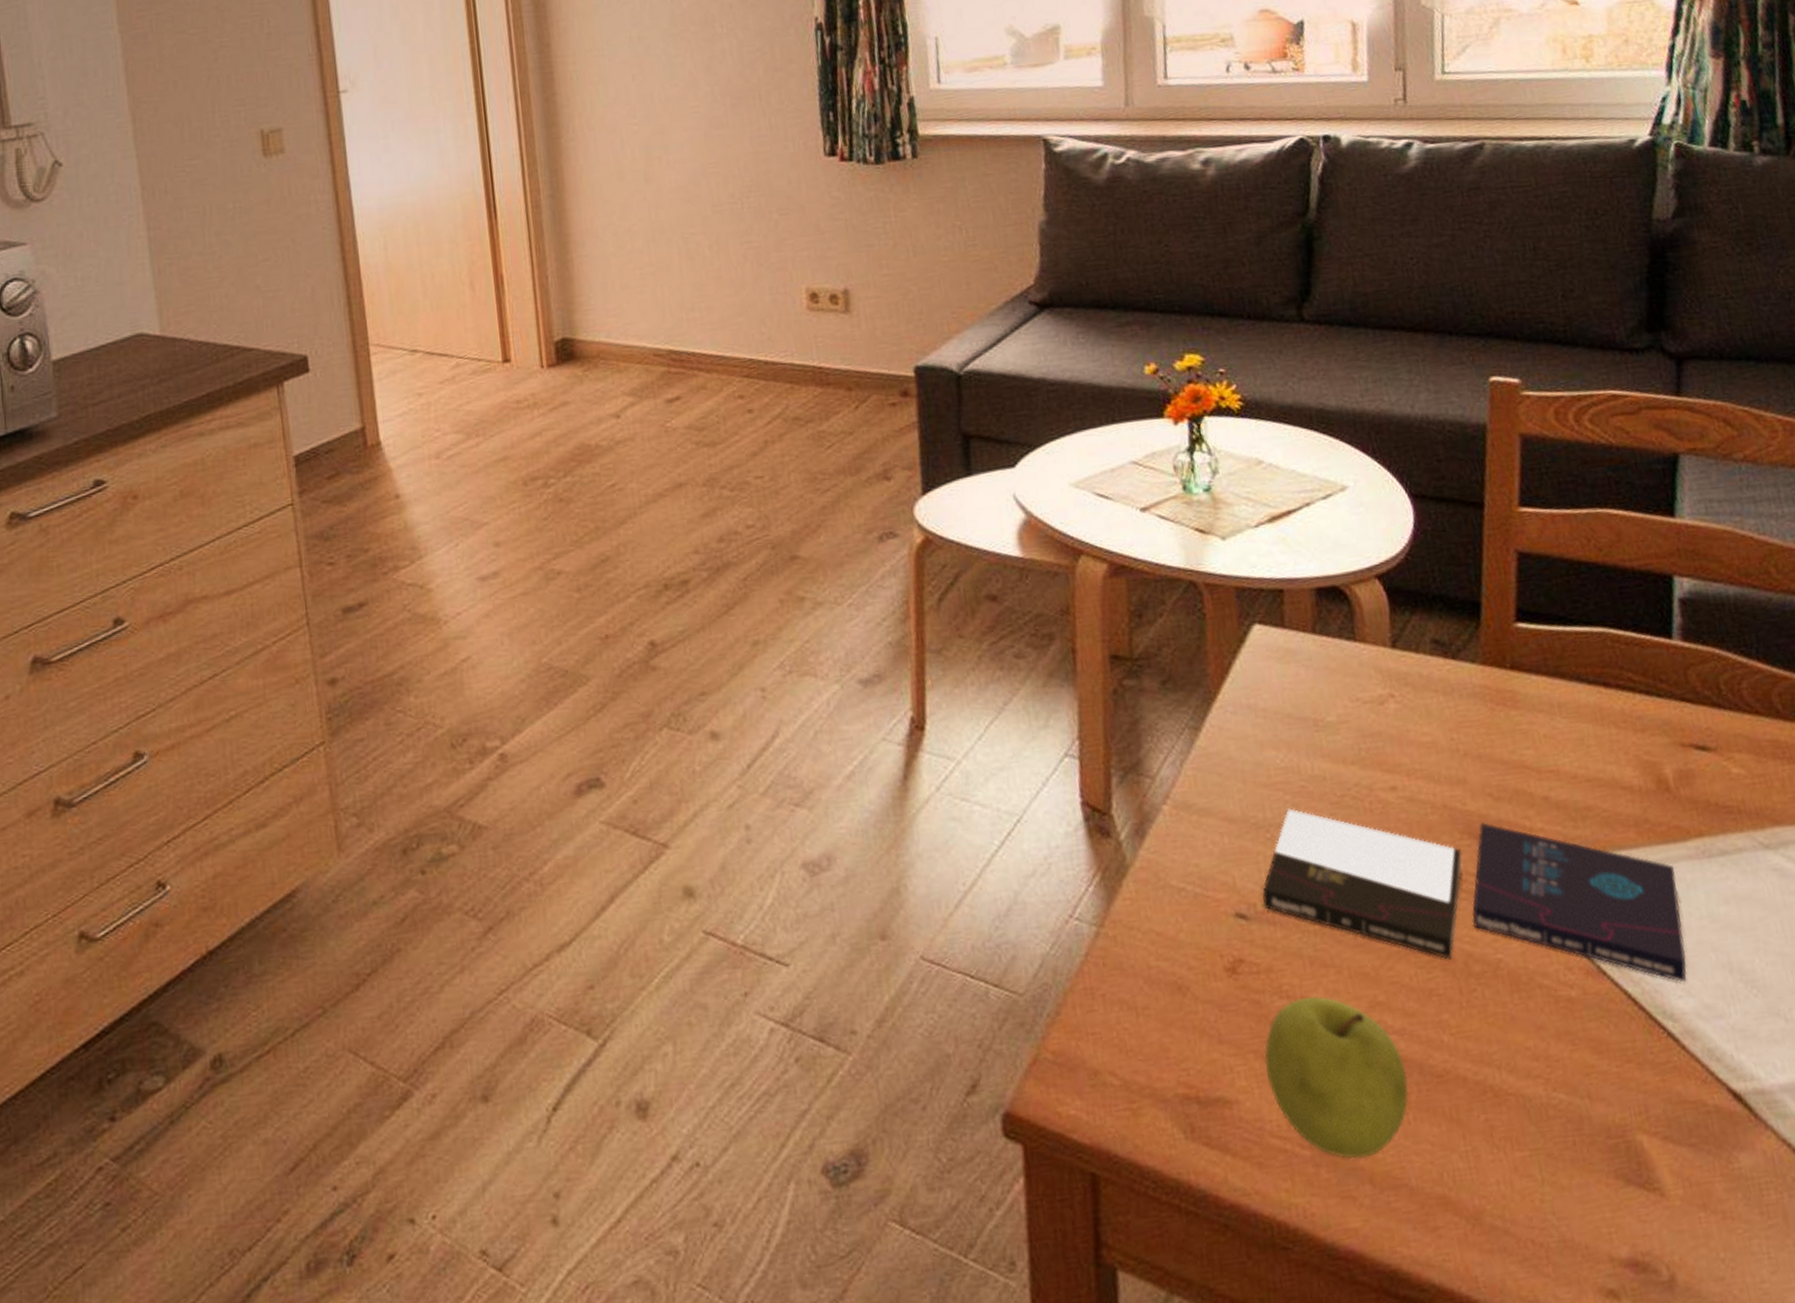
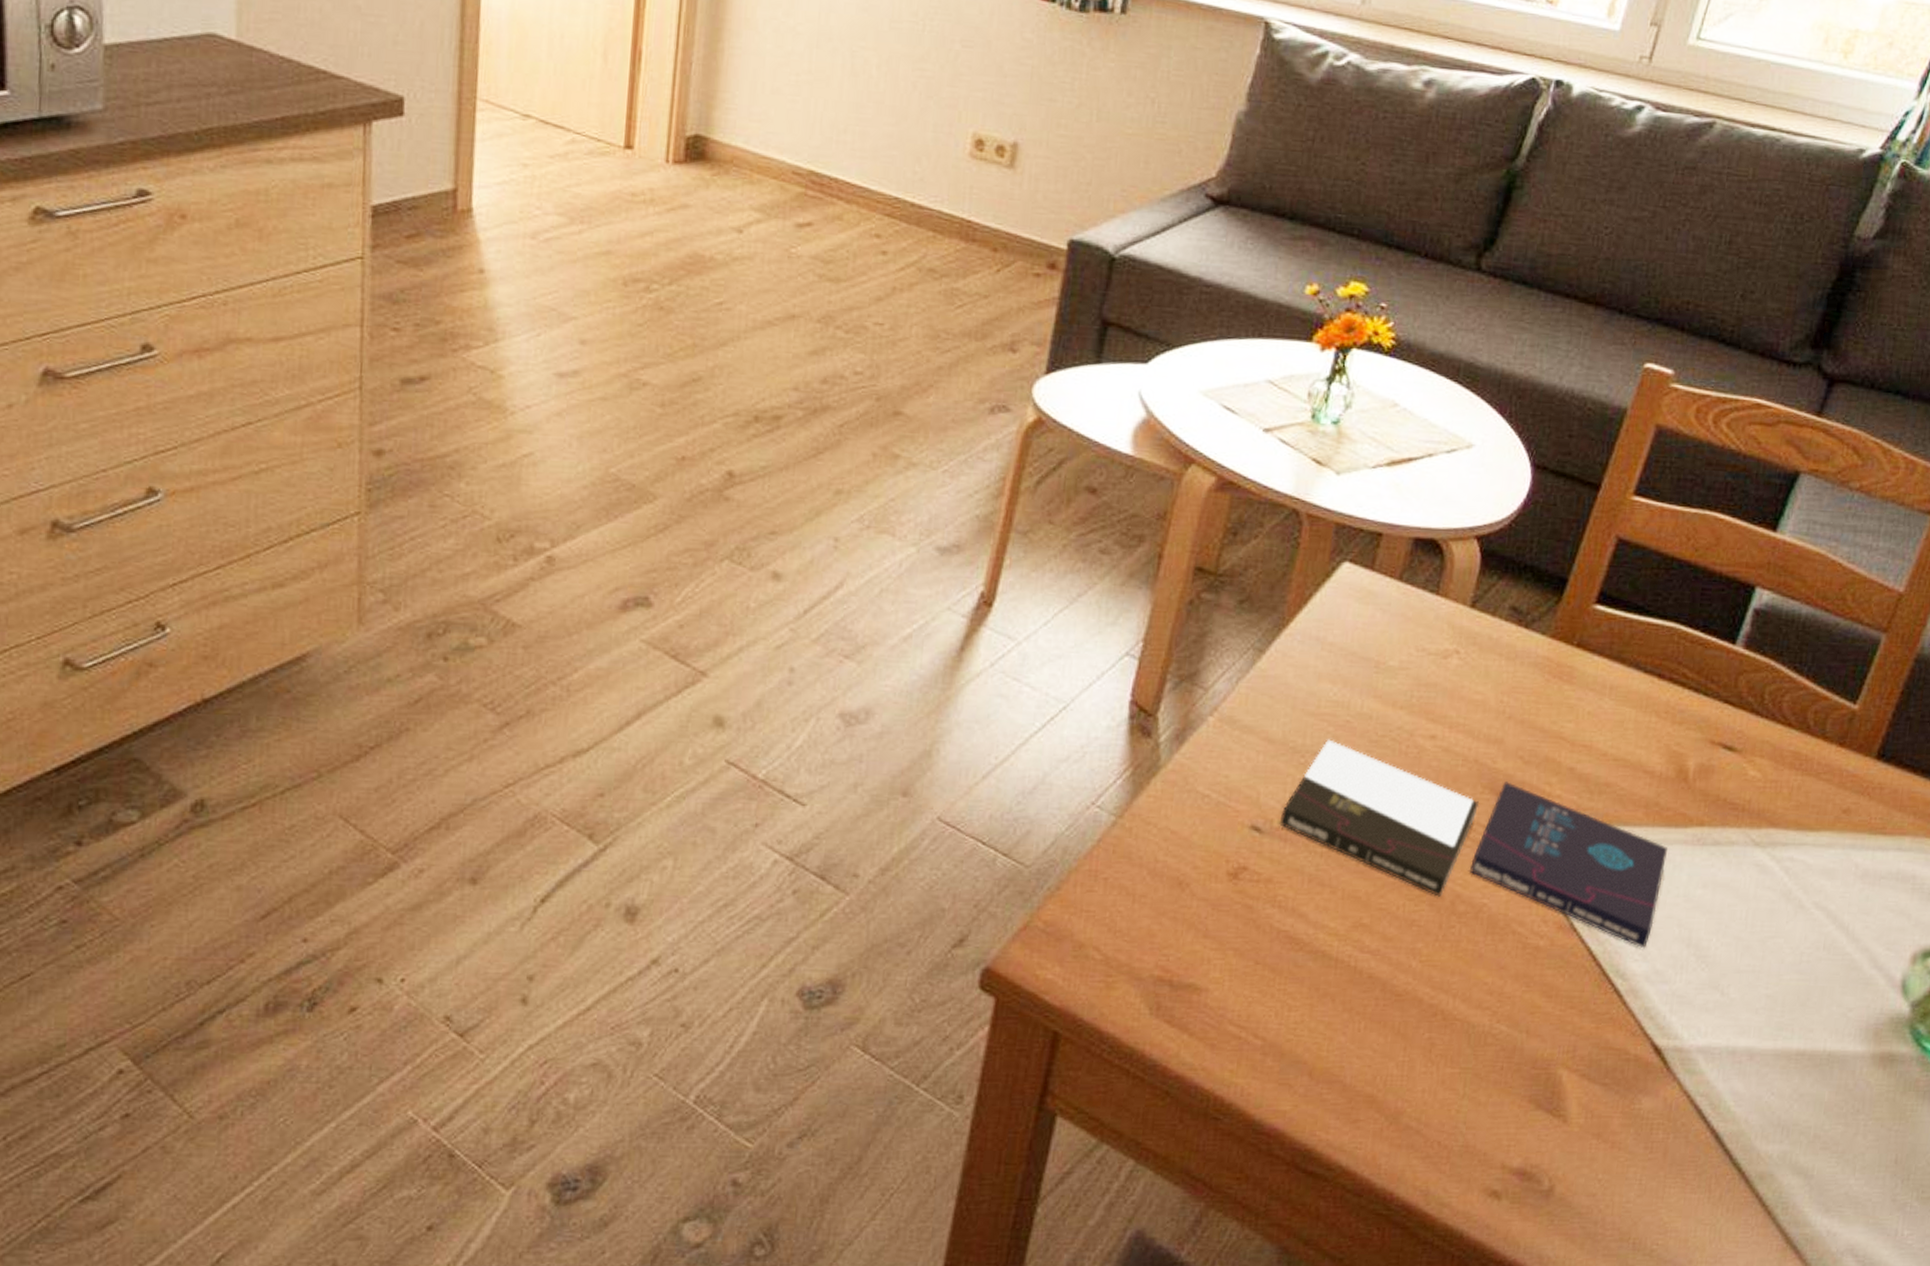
fruit: present [1264,995,1408,1159] -> none [1240,909,1370,1054]

